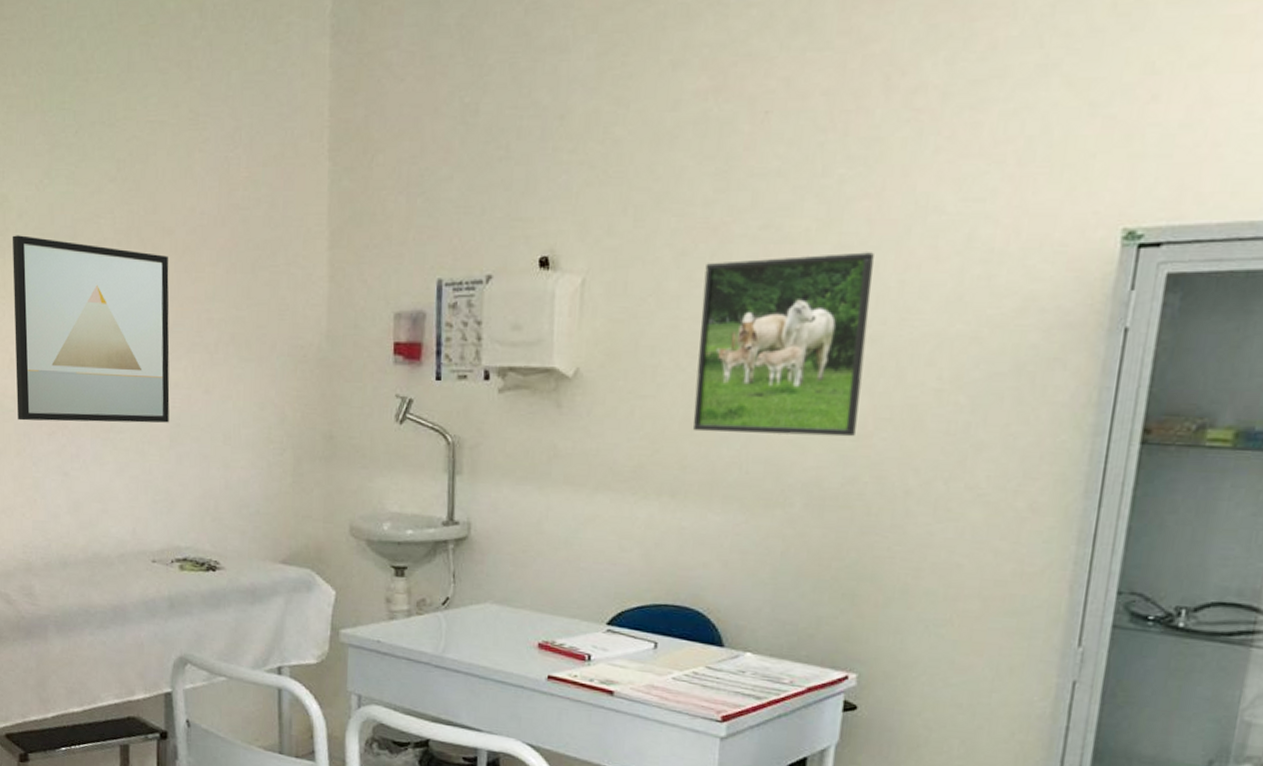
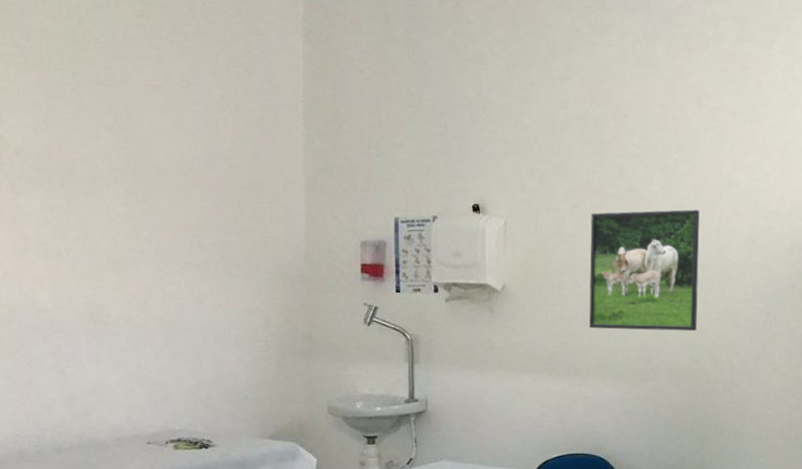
wall art: present [12,235,170,423] -> none [8,168,164,327]

